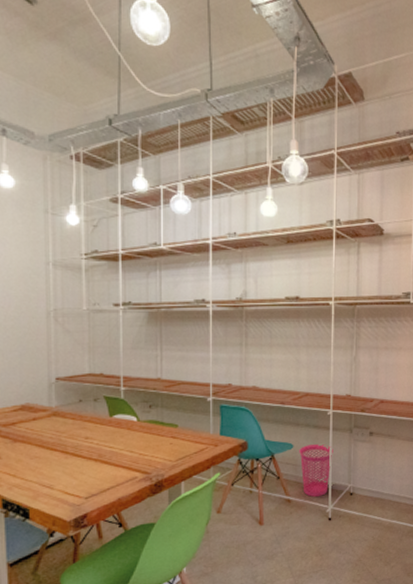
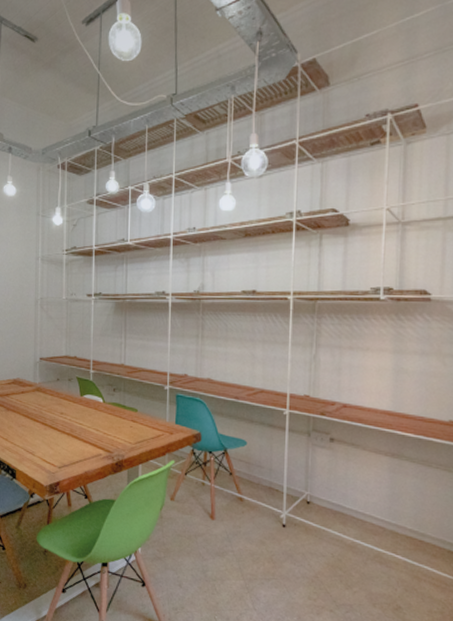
waste basket: present [299,443,333,498] -> none [253,443,289,500]

